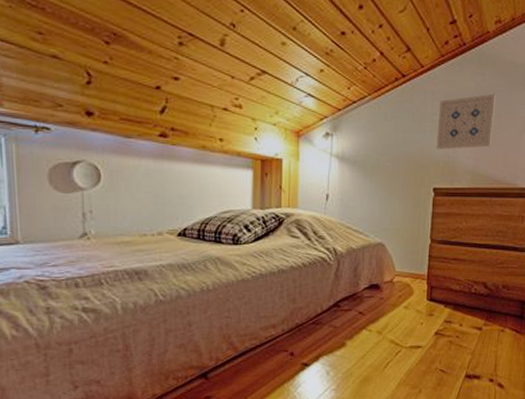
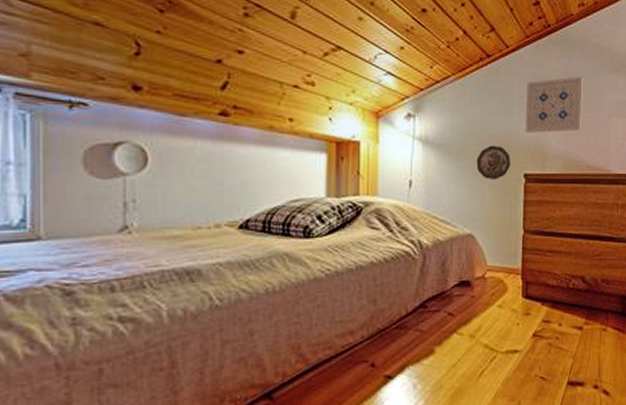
decorative plate: none [388,161,421,193] -> present [476,145,510,179]

